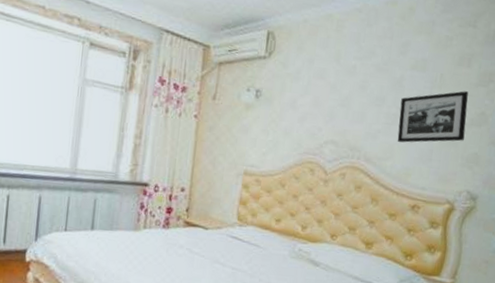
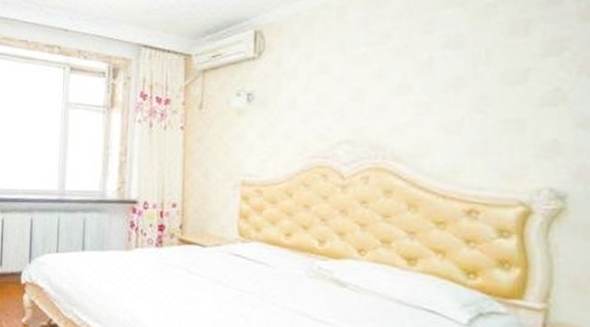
picture frame: present [397,91,469,143] -> none [433,65,534,136]

